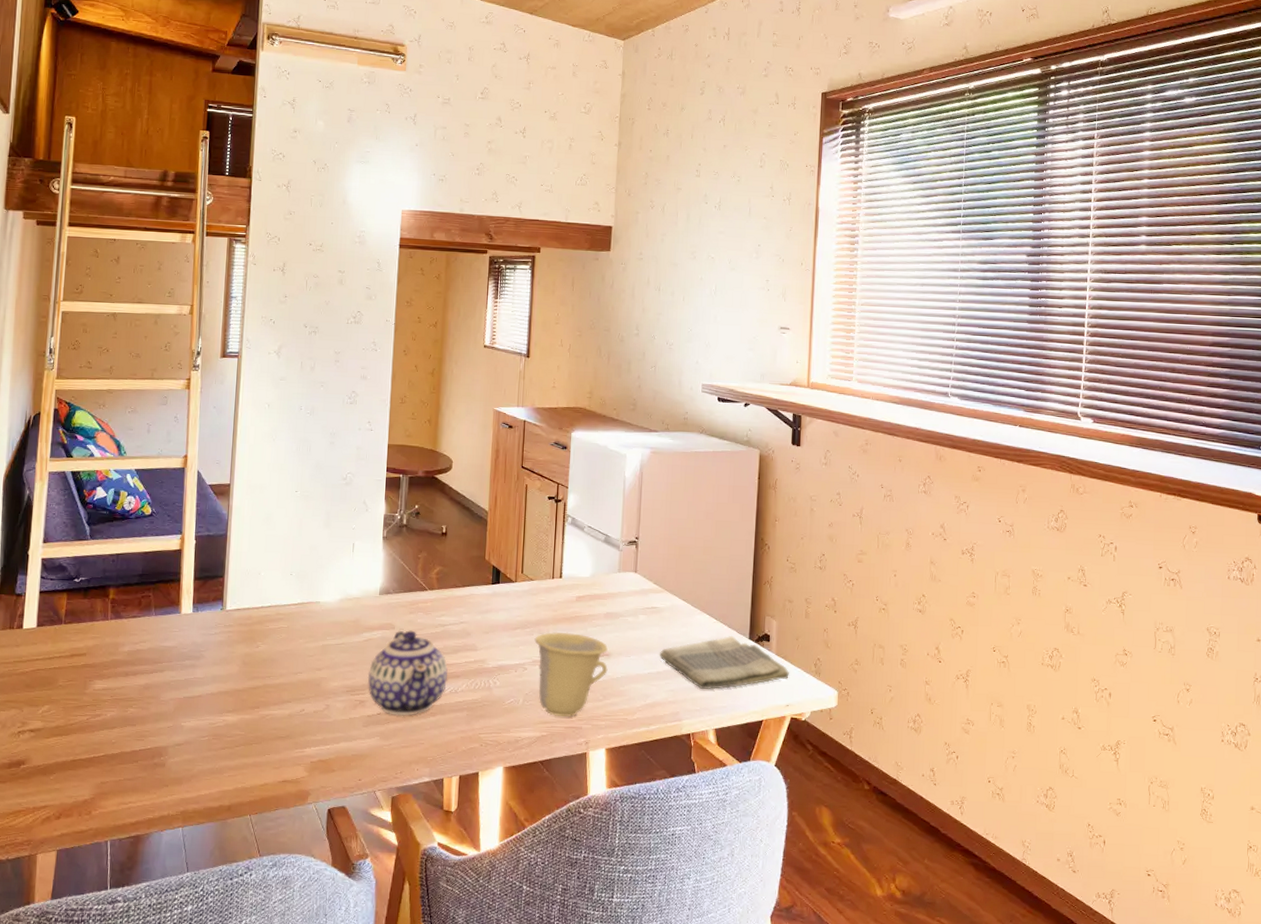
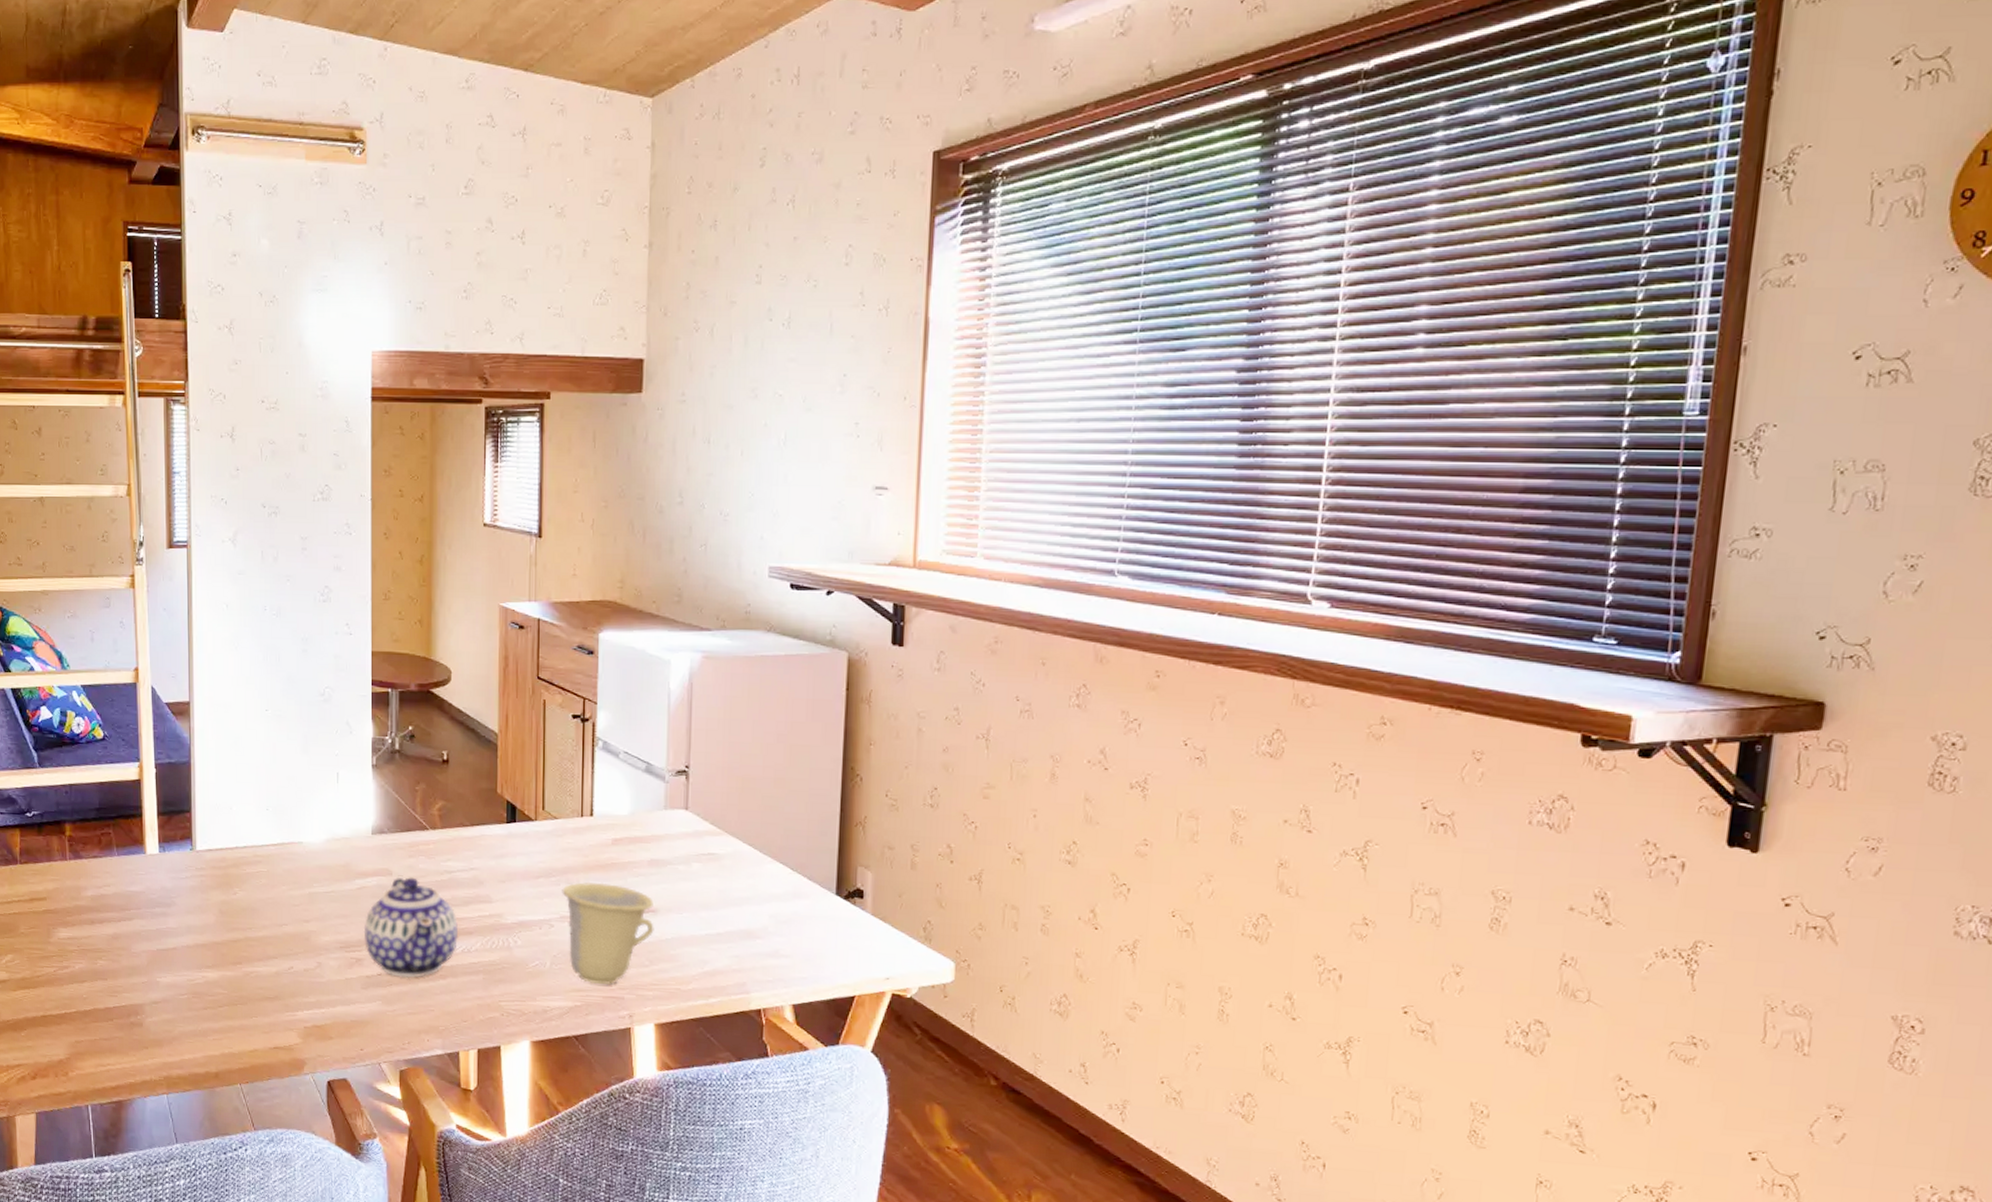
dish towel: present [659,636,789,690] -> none [719,891,890,957]

